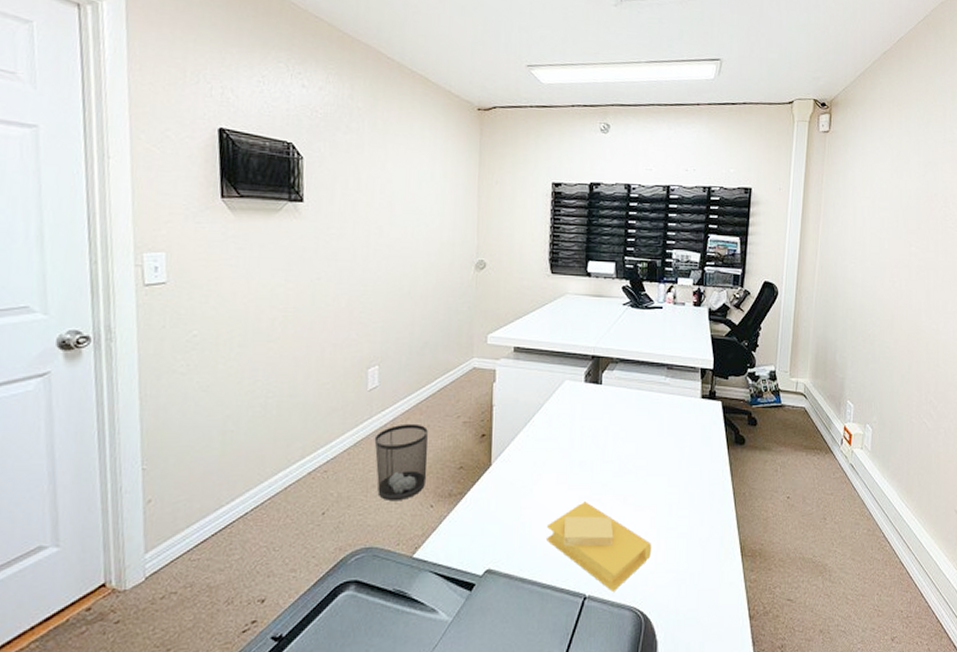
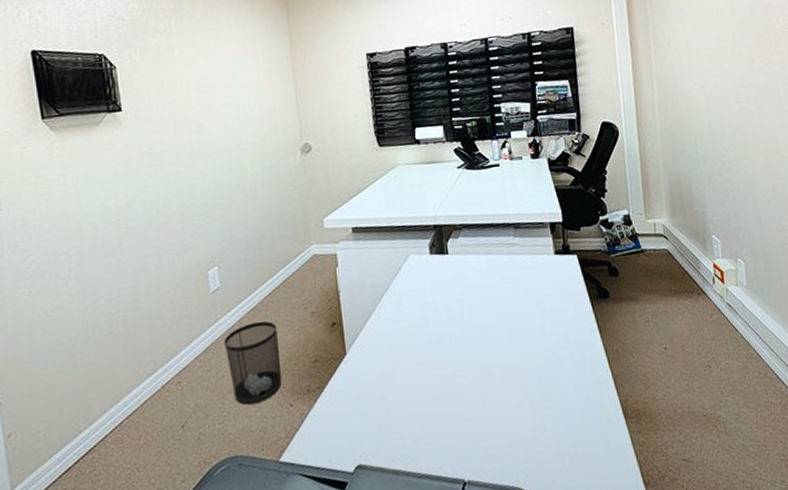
sticky notes: present [547,502,652,592] -> none [413,380,528,473]

